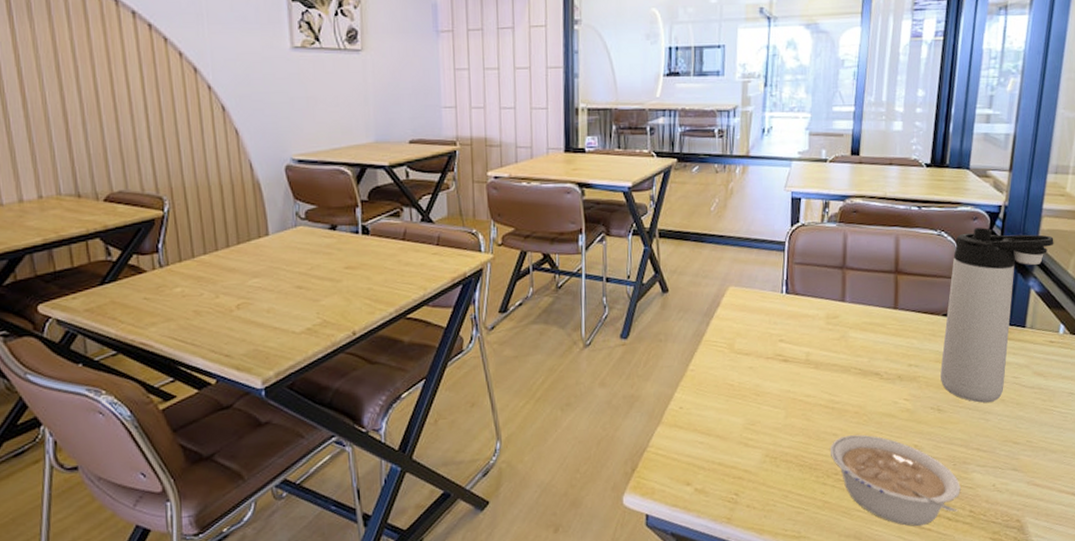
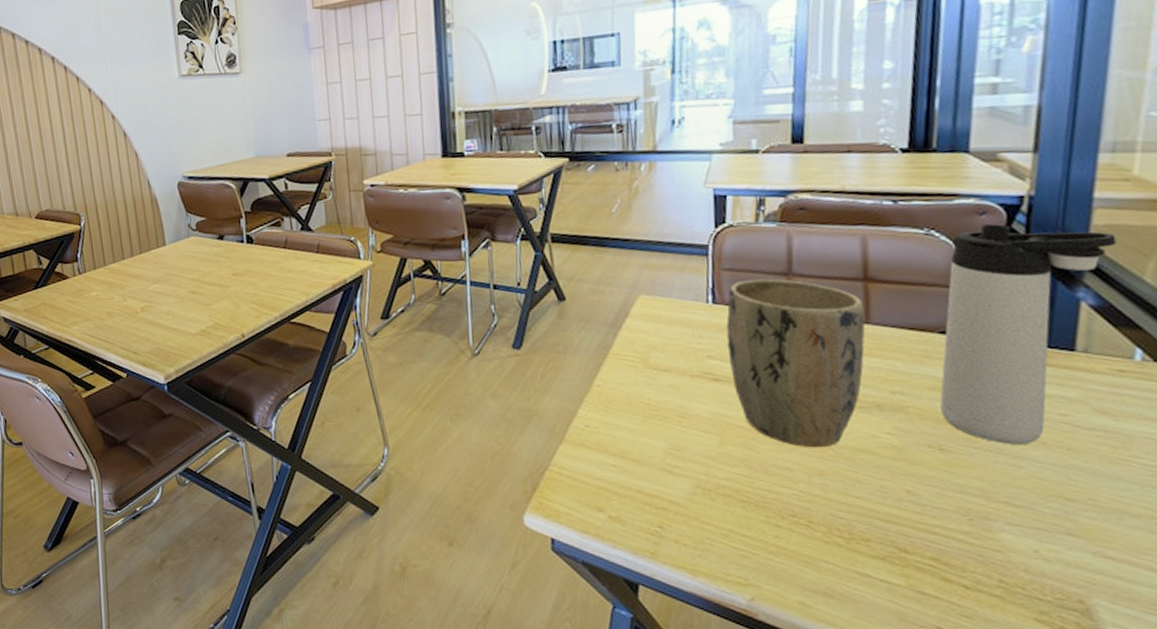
plant pot: none [795,271,895,415] -> present [726,278,866,448]
legume: present [830,434,961,527] -> none [783,472,982,592]

